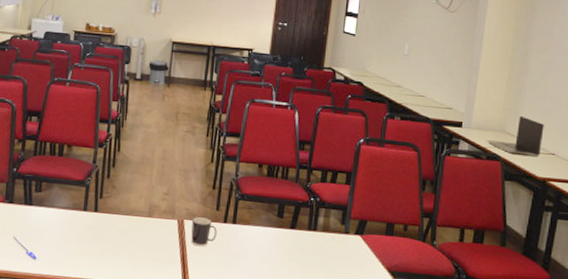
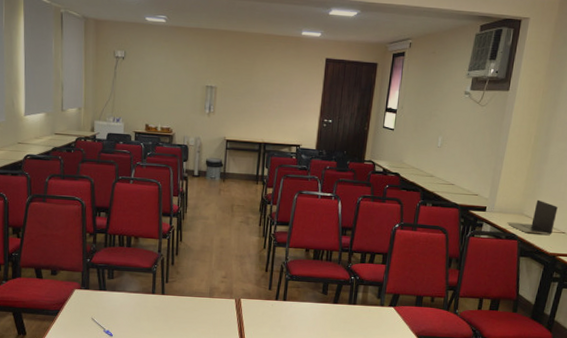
mug: present [191,216,217,247] -> none [247,295,270,321]

